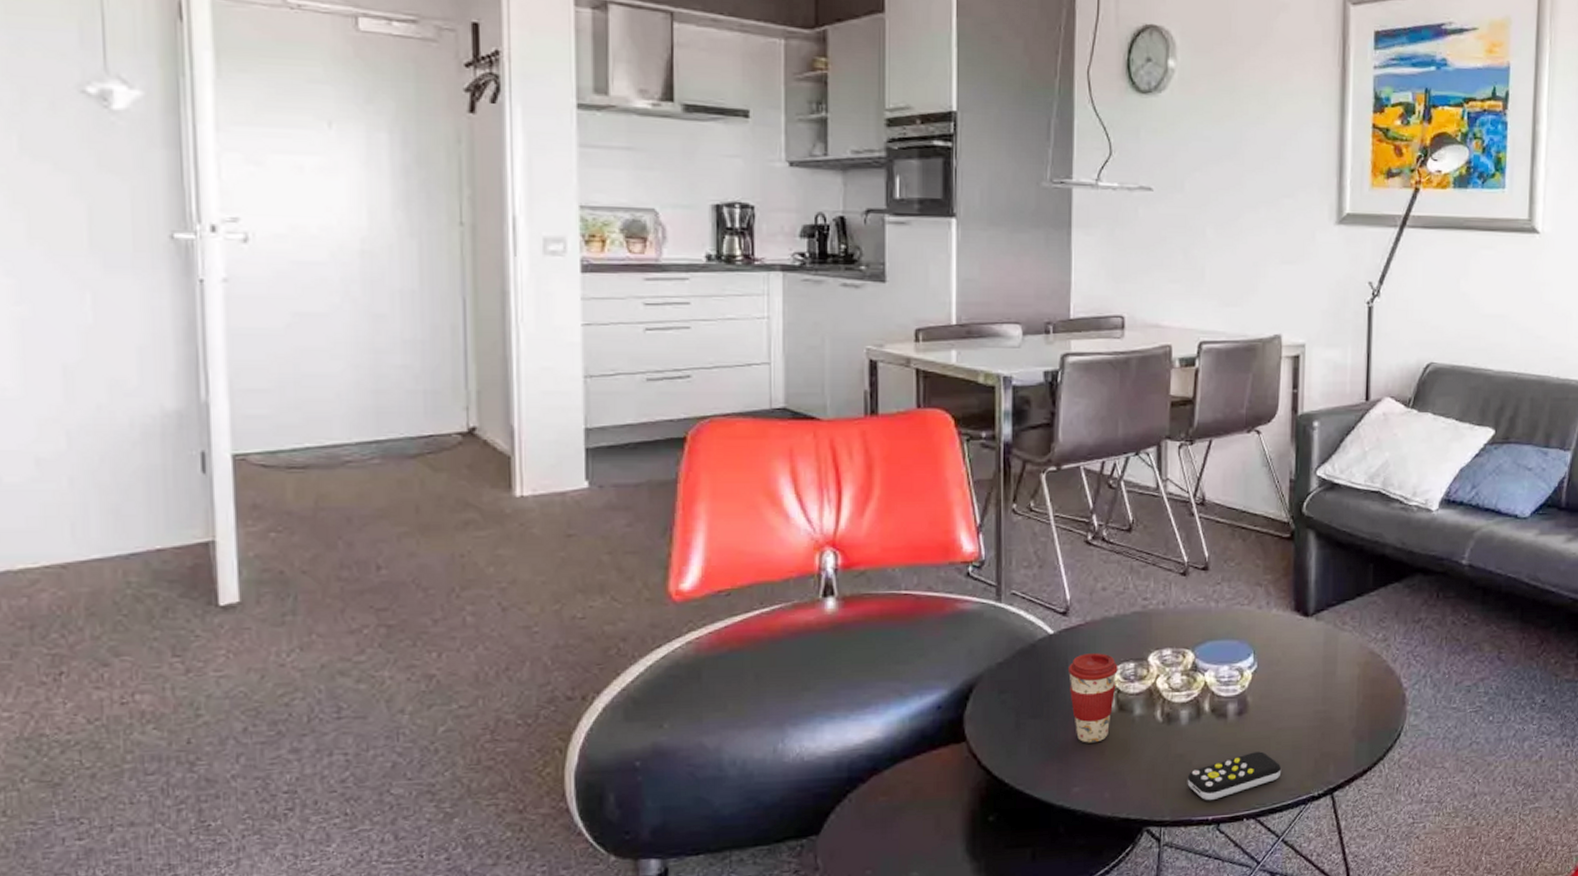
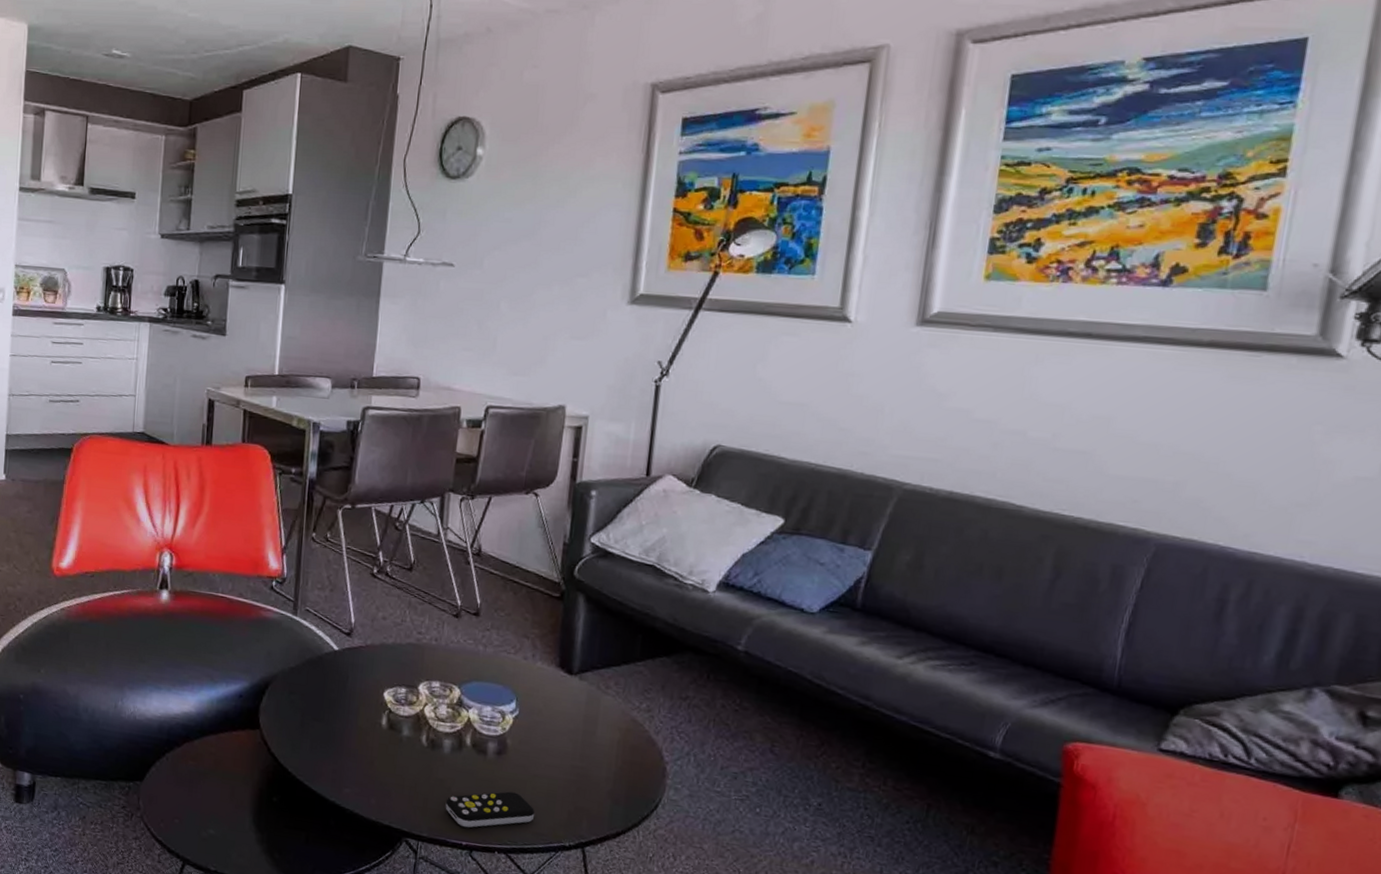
coffee cup: present [1068,653,1118,743] -> none [348,672,392,753]

